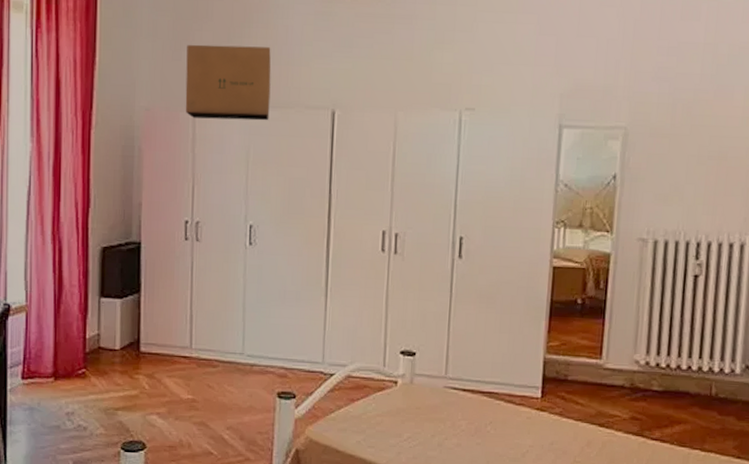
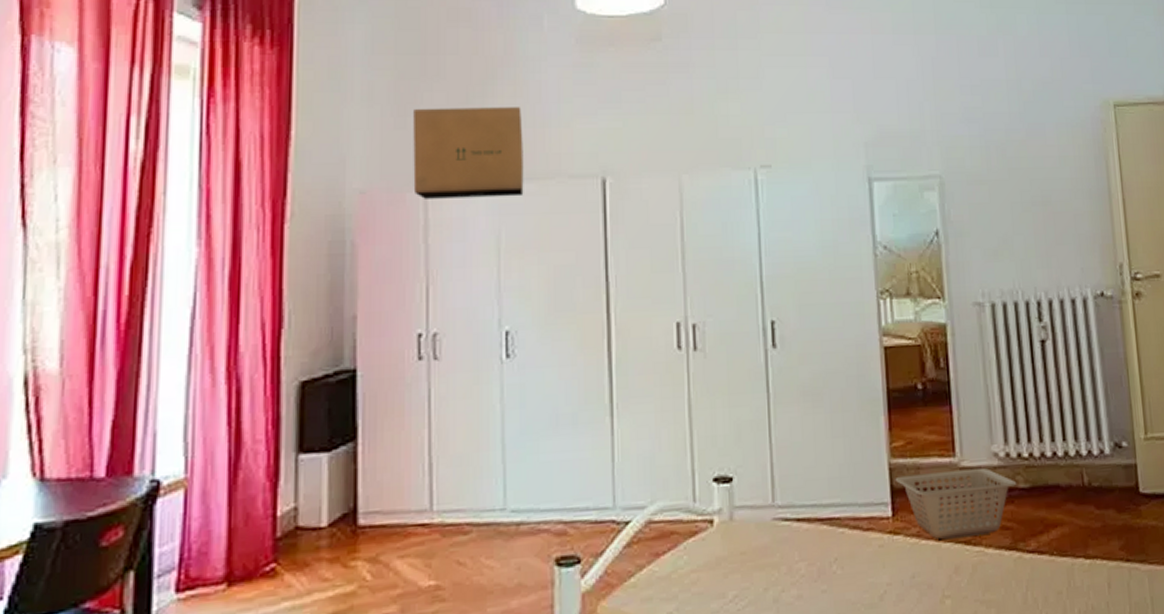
laundry basket: none [547,368,652,421] -> present [895,467,1017,540]

